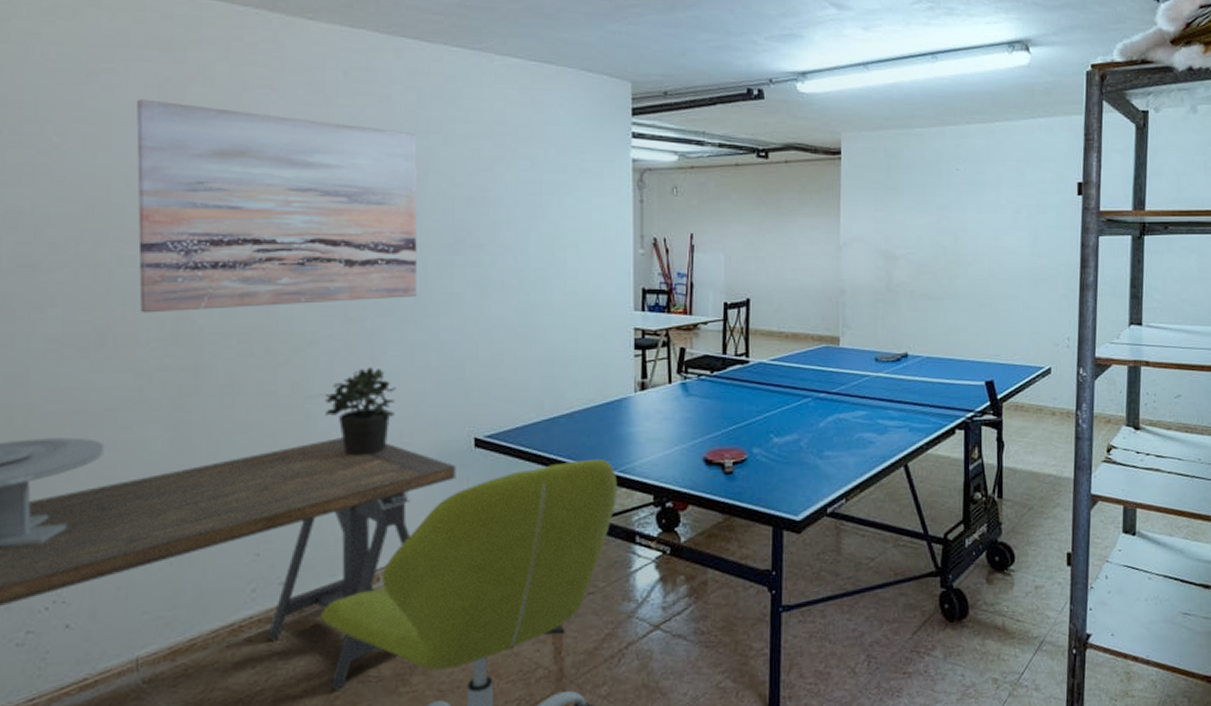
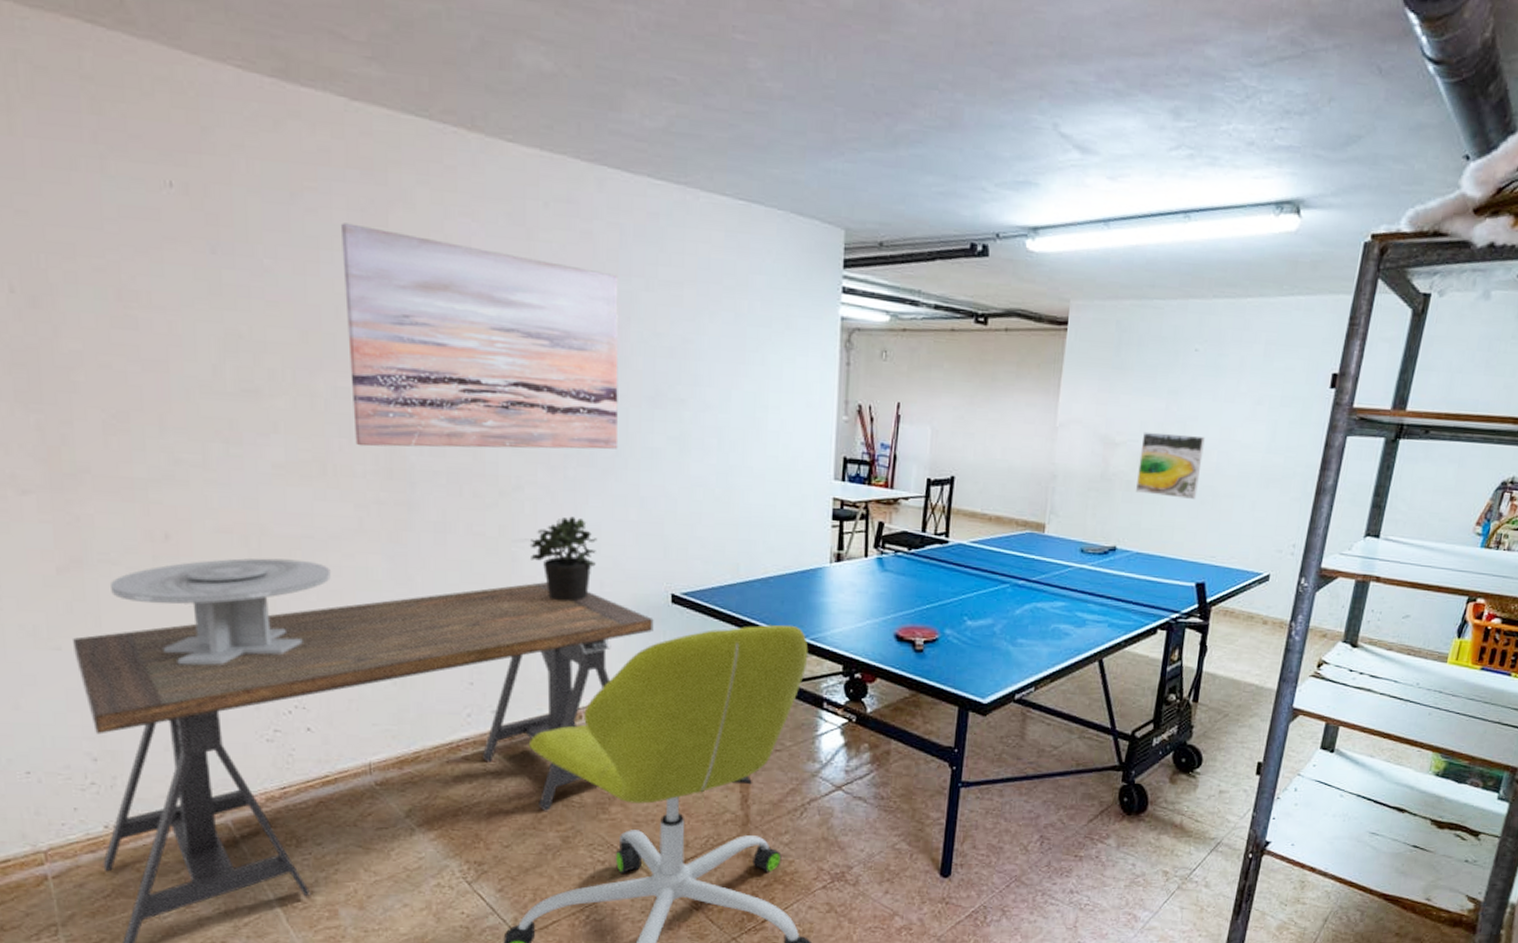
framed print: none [918,244,976,303] -> present [1135,431,1205,499]

